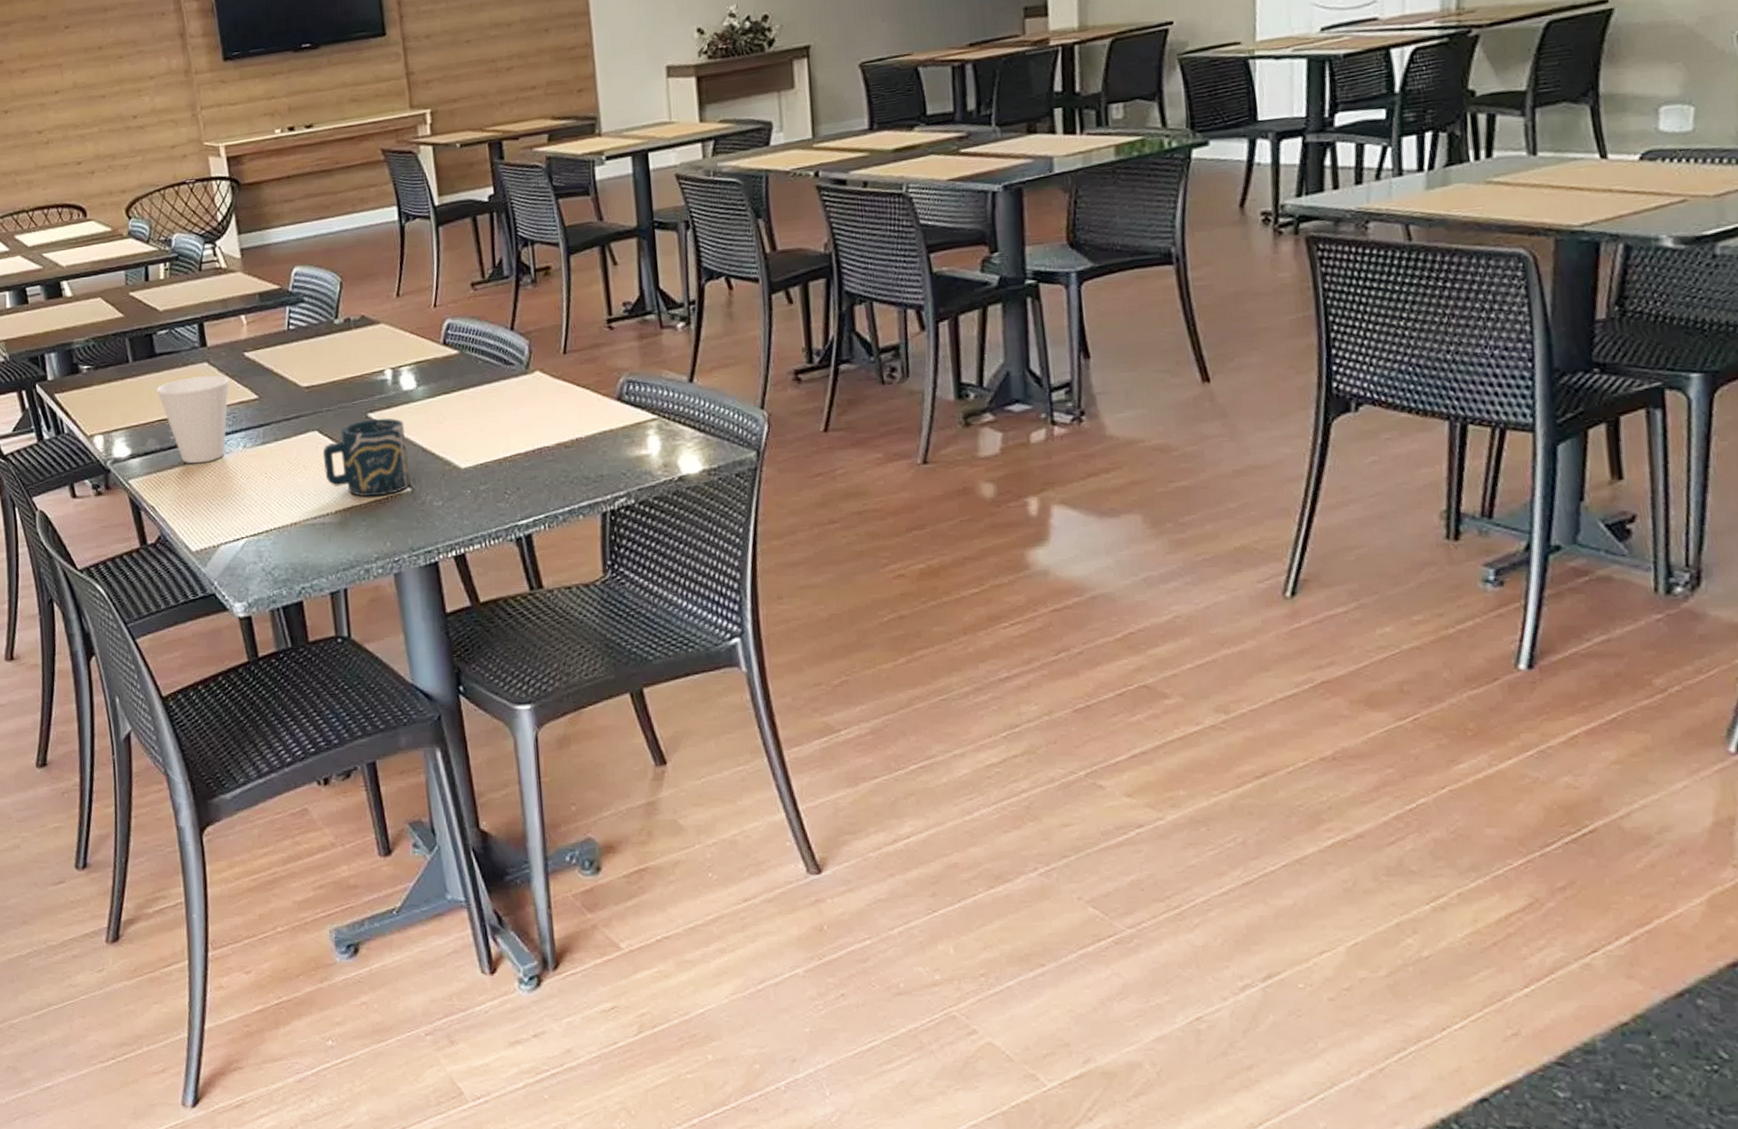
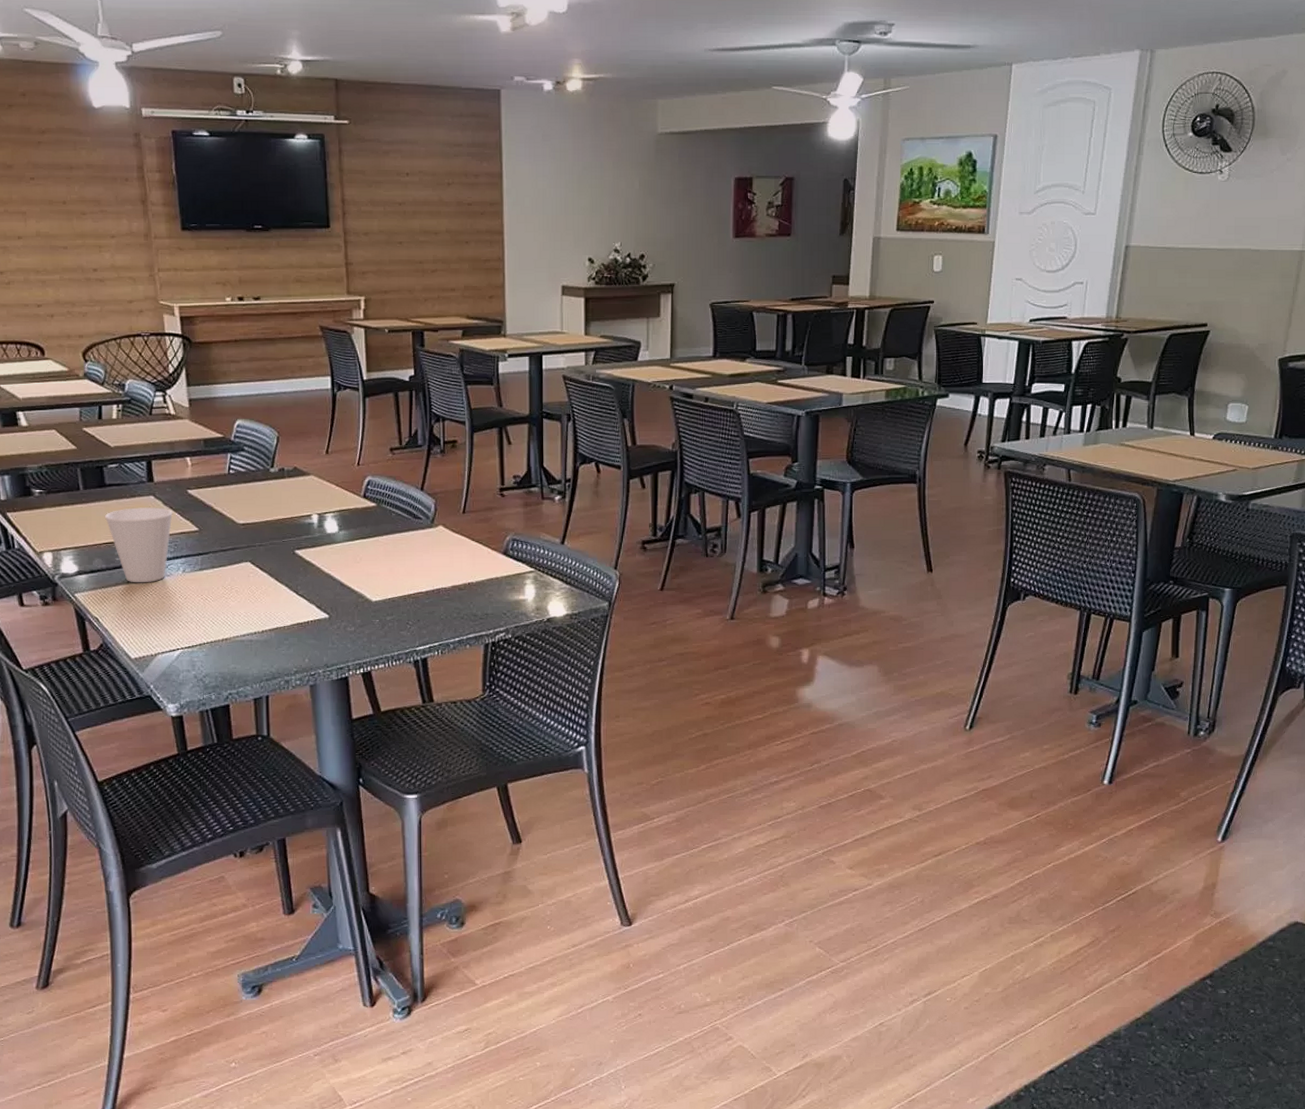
cup: present [322,418,411,497] -> none [253,555,329,621]

